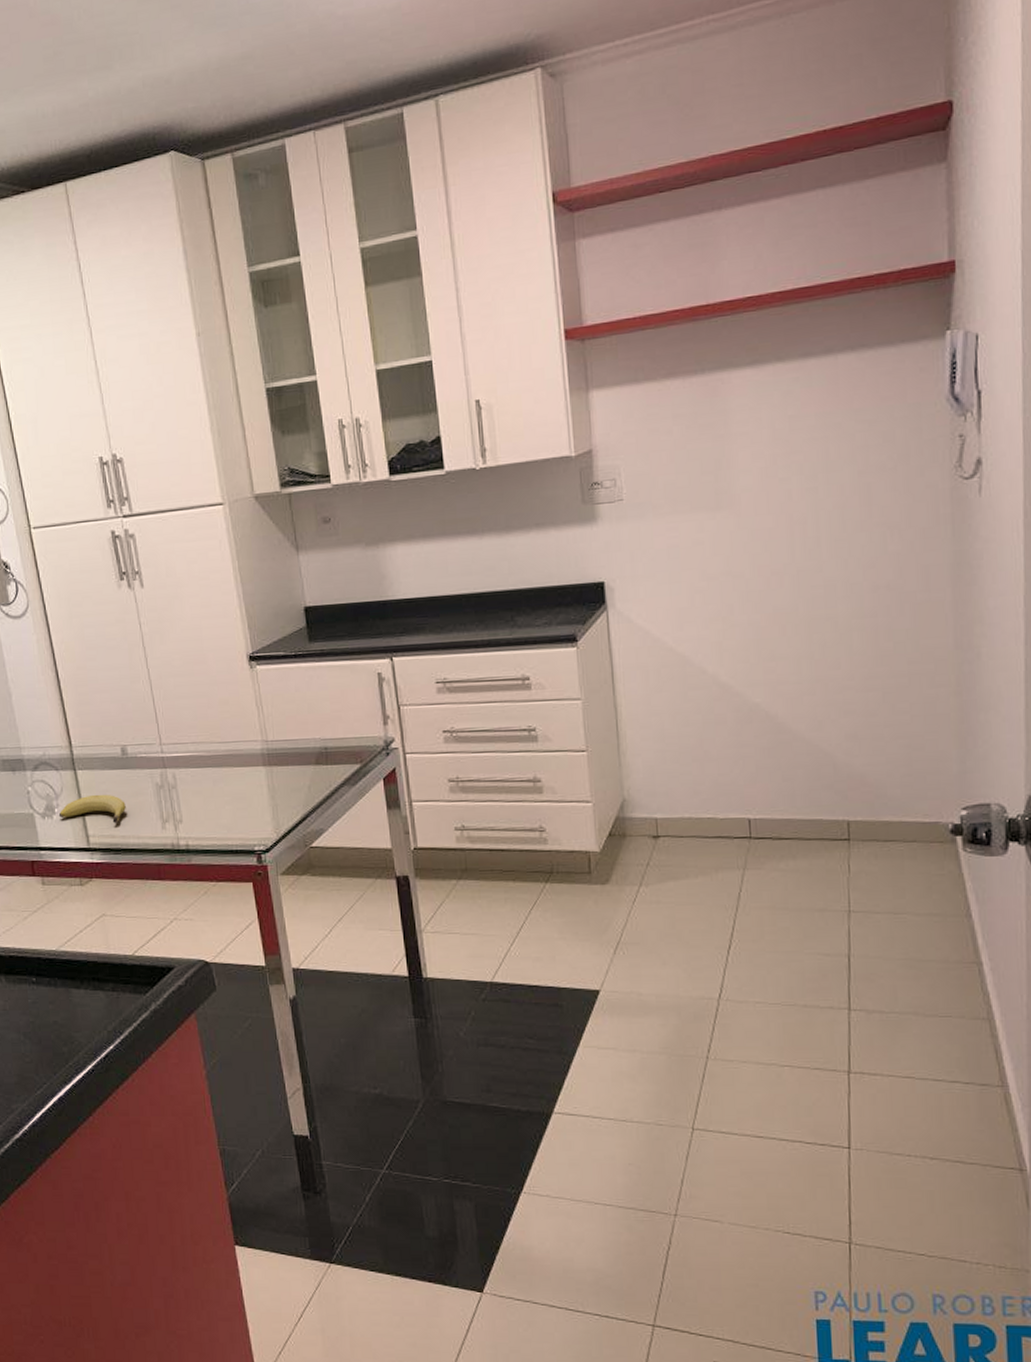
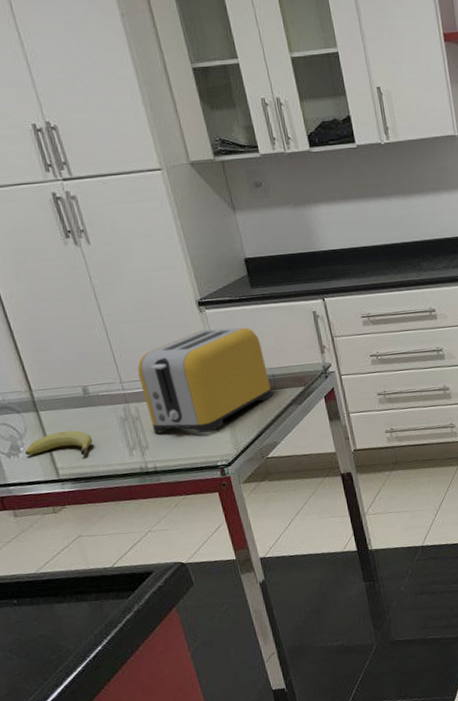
toaster: none [178,688,323,811] -> present [137,327,273,434]

